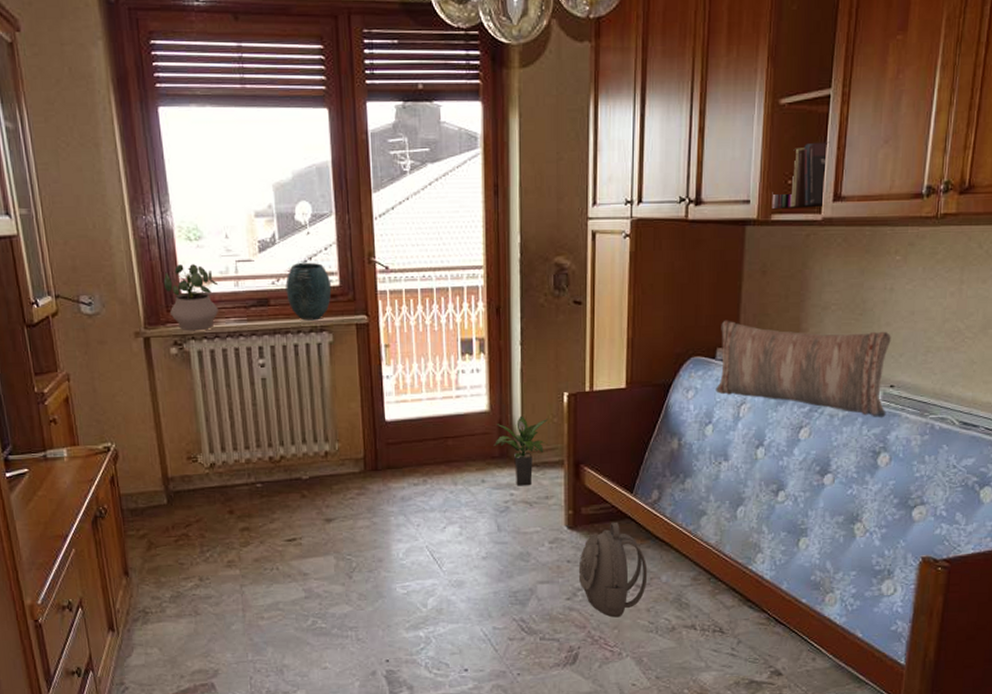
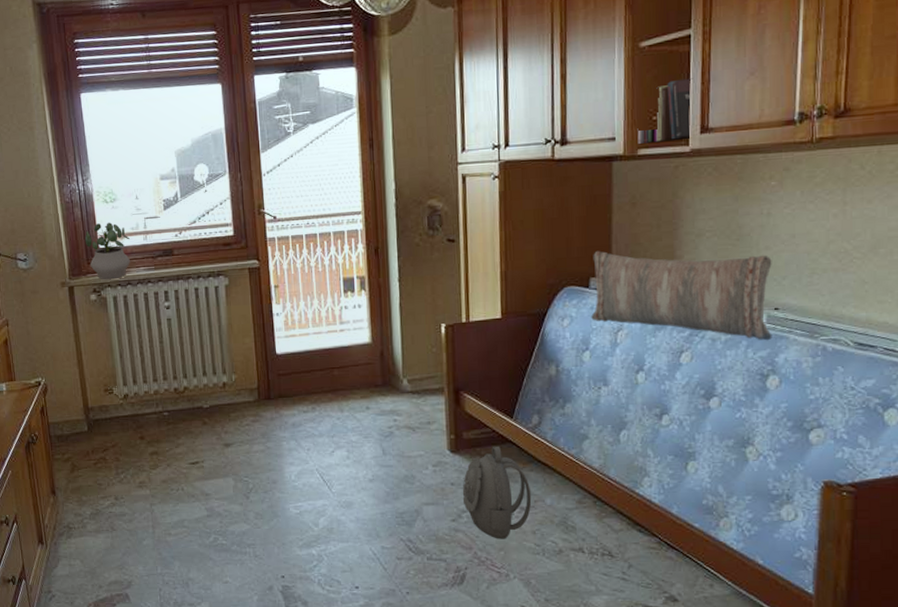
vase: present [285,262,332,321] -> none [187,216,227,267]
potted plant: present [493,415,549,486] -> none [376,346,428,413]

